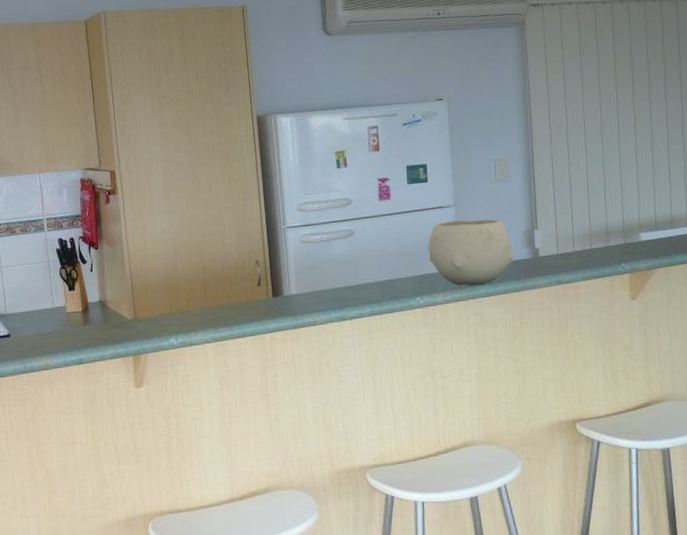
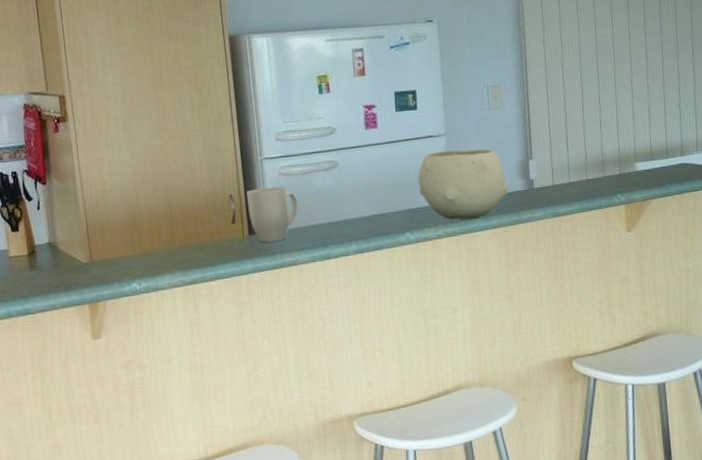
mug: none [270,253,317,305] -> present [246,186,298,243]

